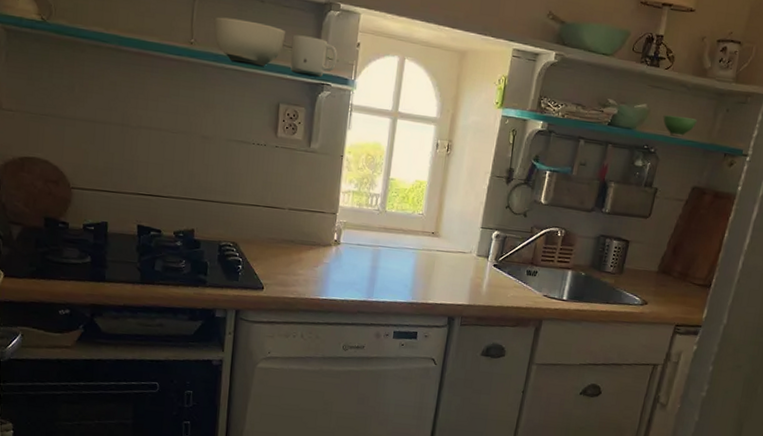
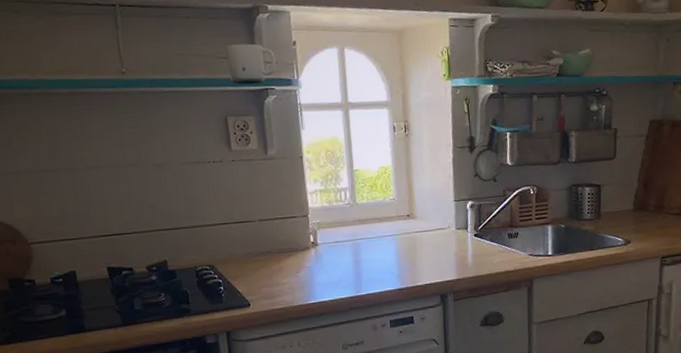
bowl: present [213,16,286,67] -> none [141,39,219,84]
bowl: present [663,115,697,137] -> none [608,54,642,75]

